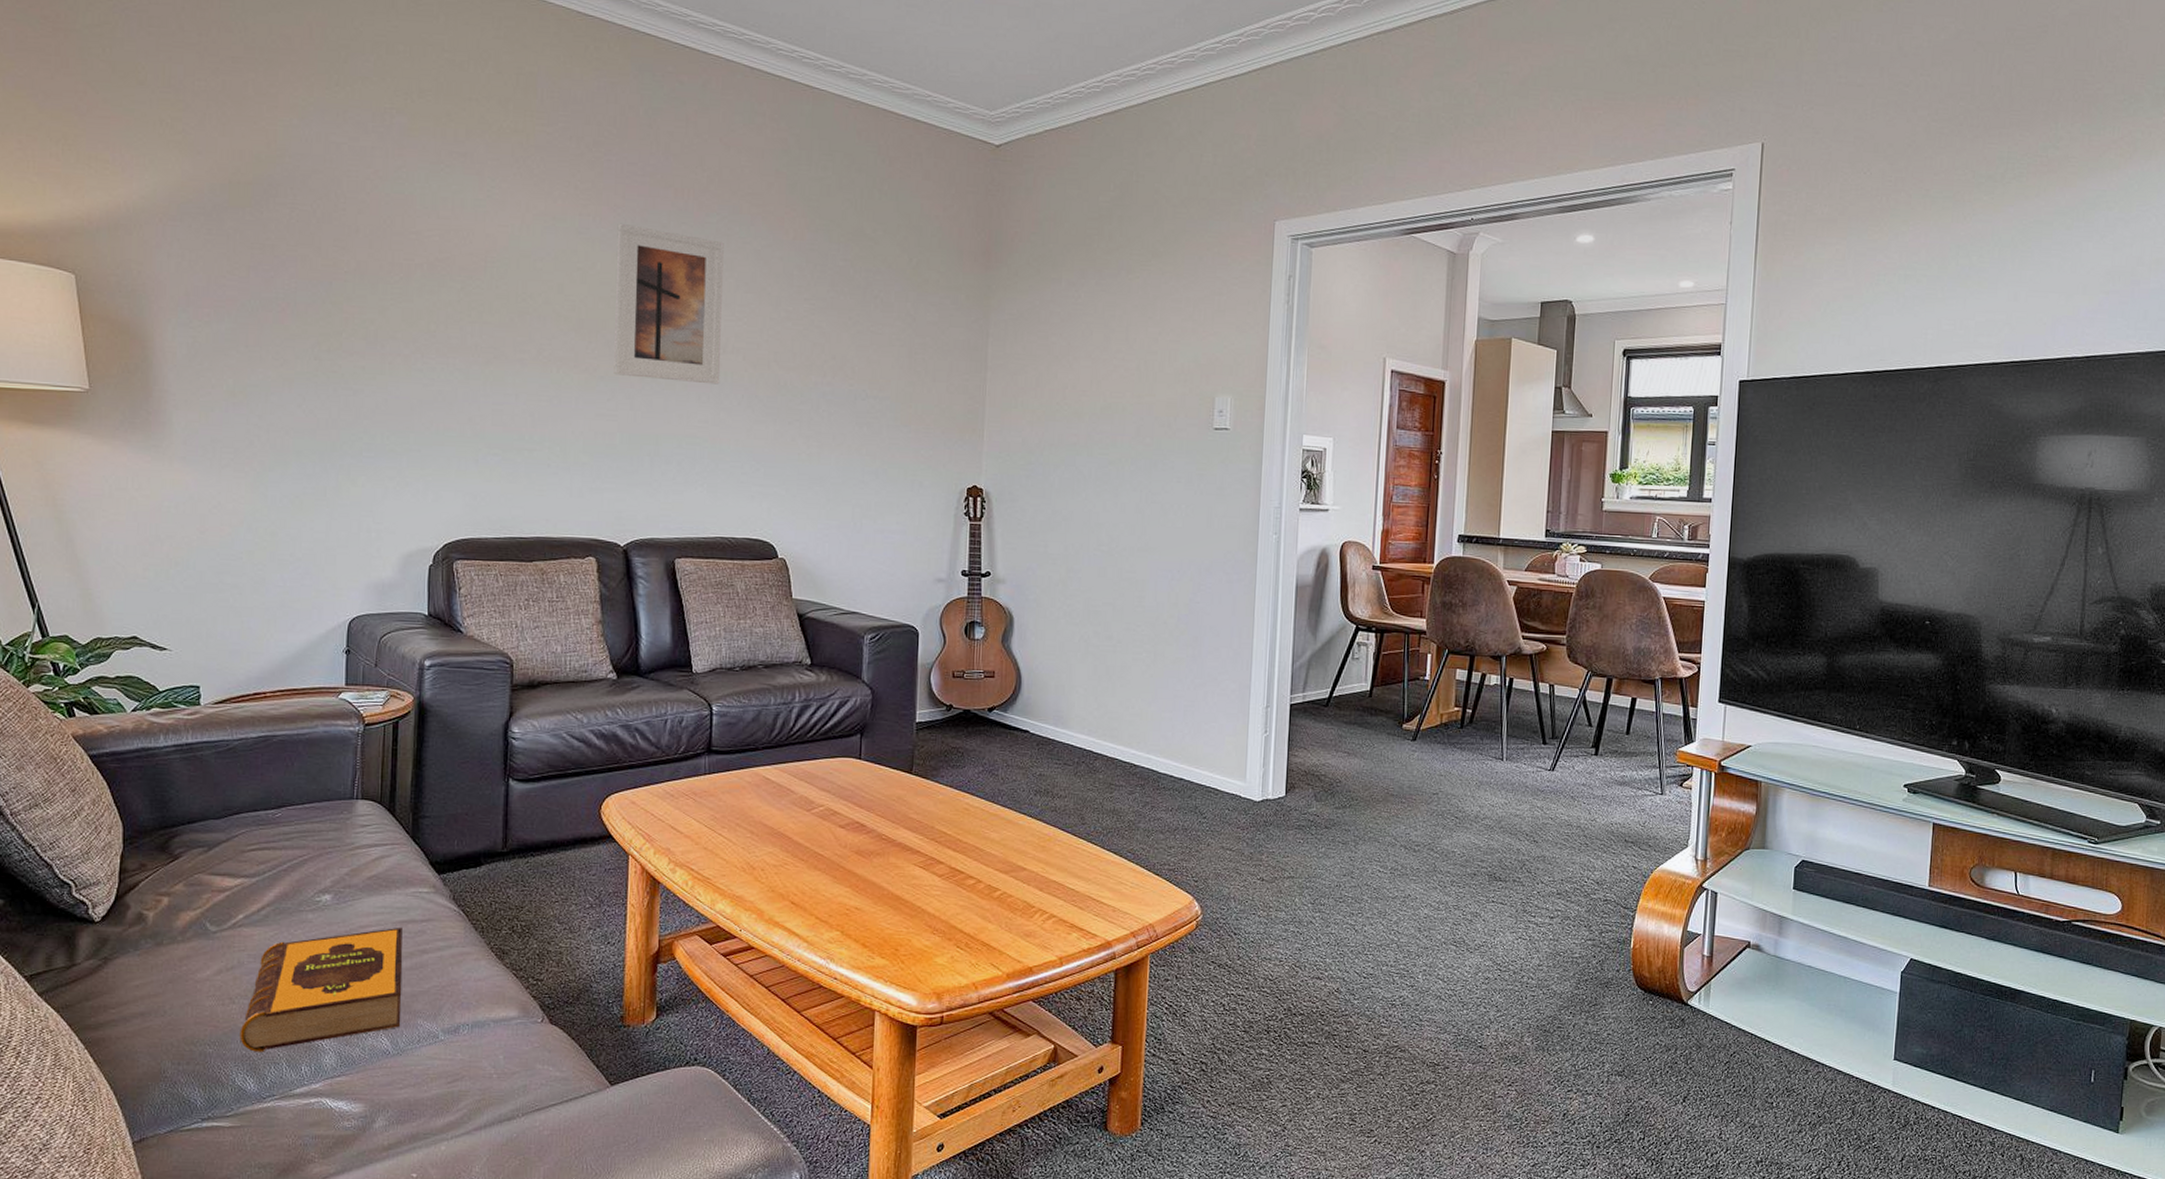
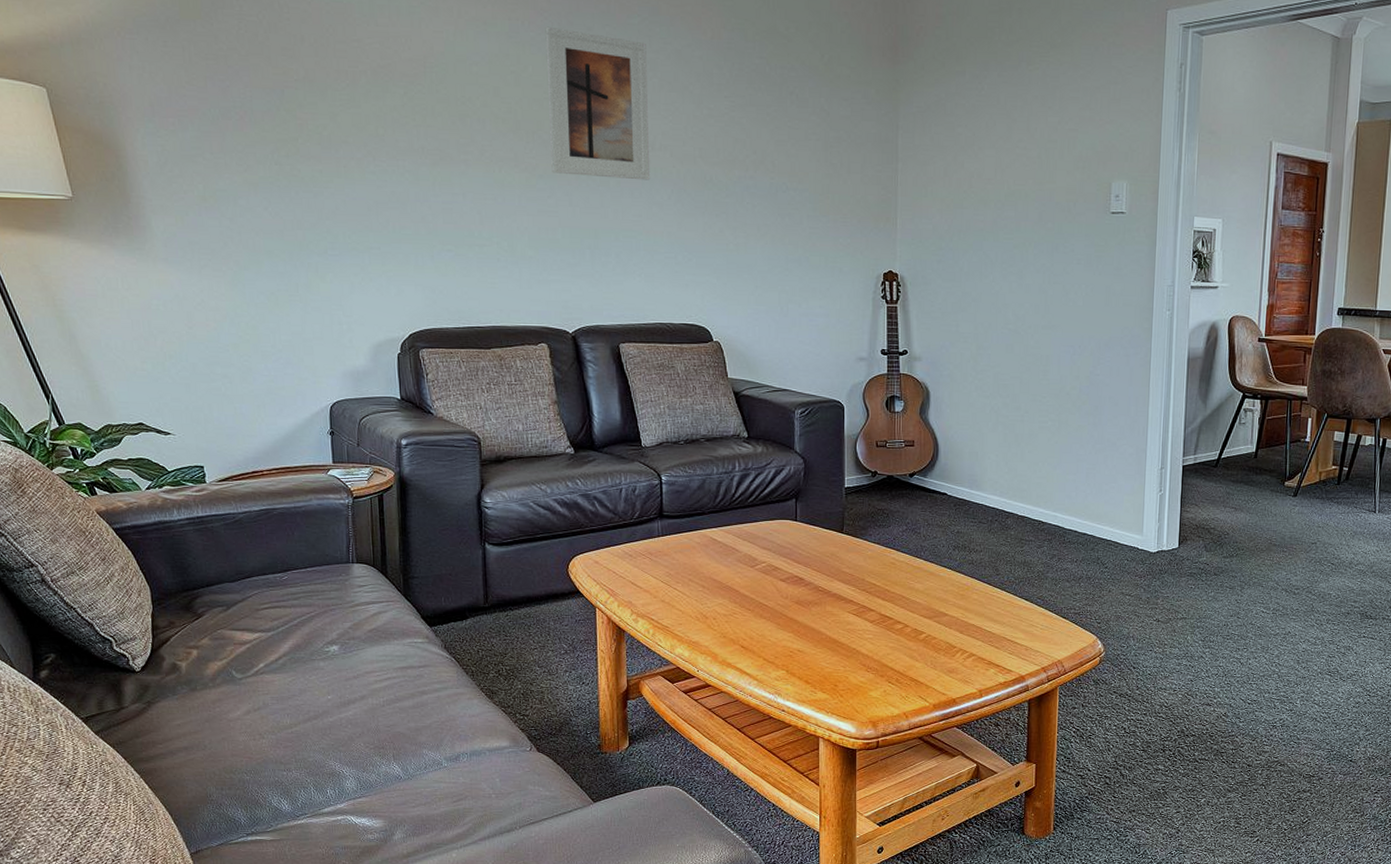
hardback book: present [239,927,403,1052] -> none [271,672,409,779]

